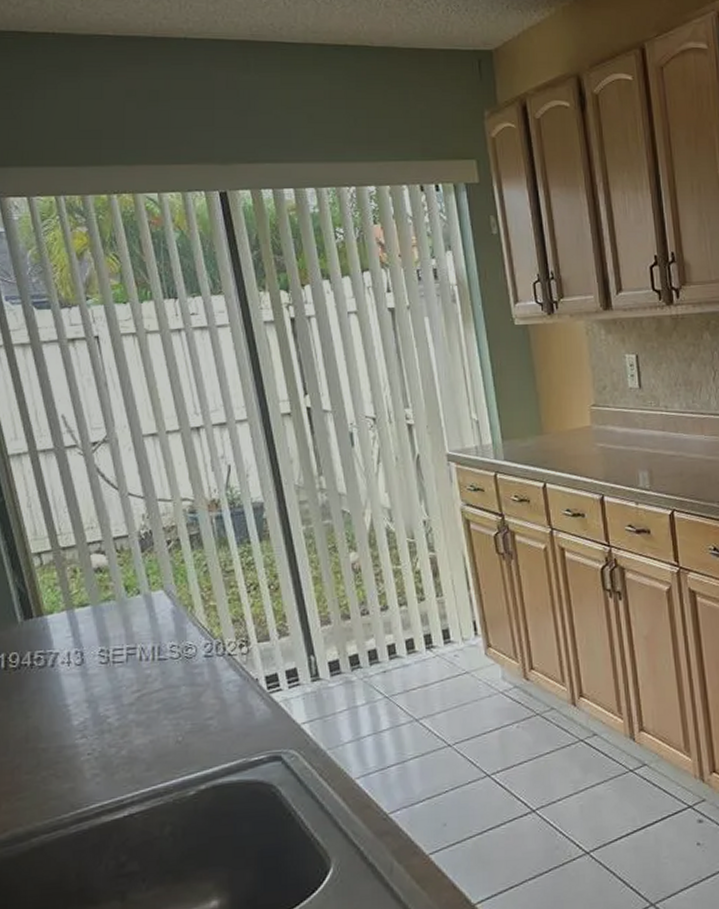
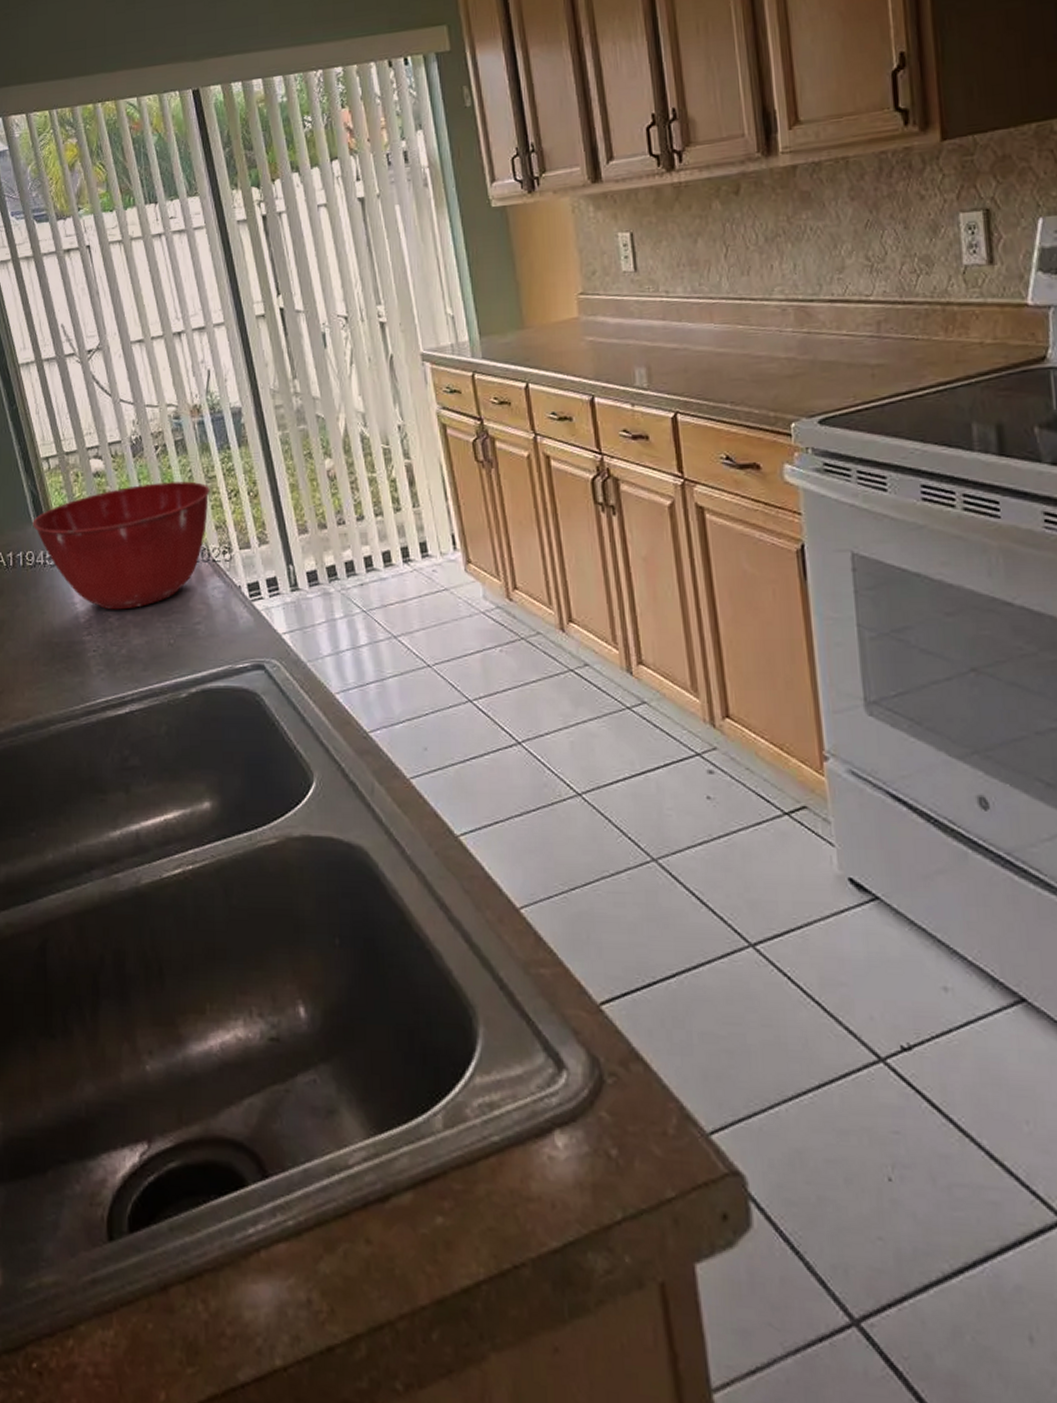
mixing bowl: none [18,576,227,710] -> present [32,481,210,610]

